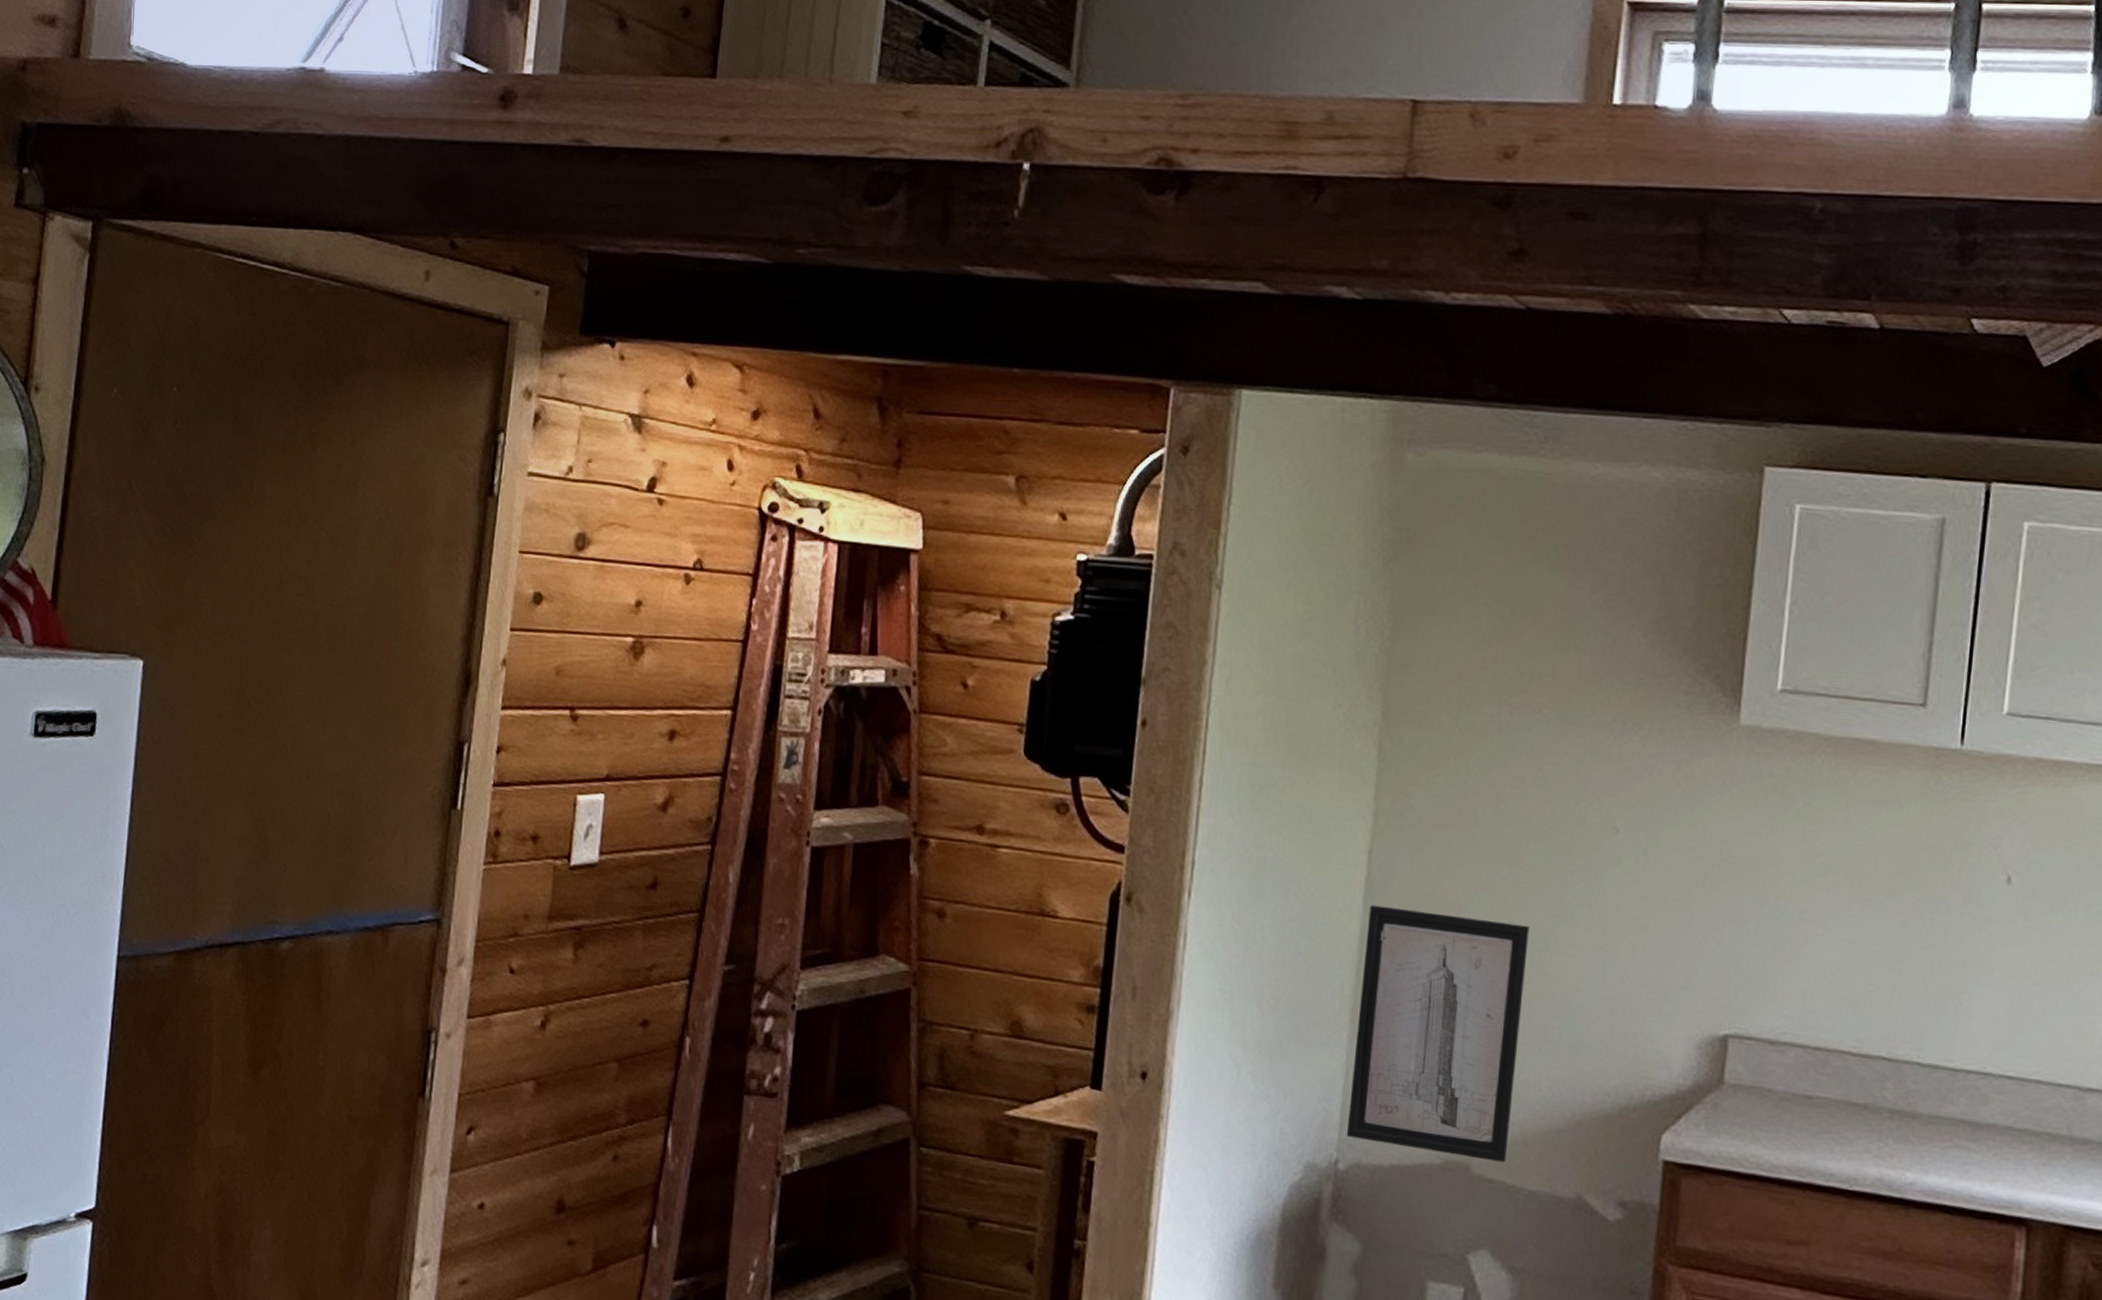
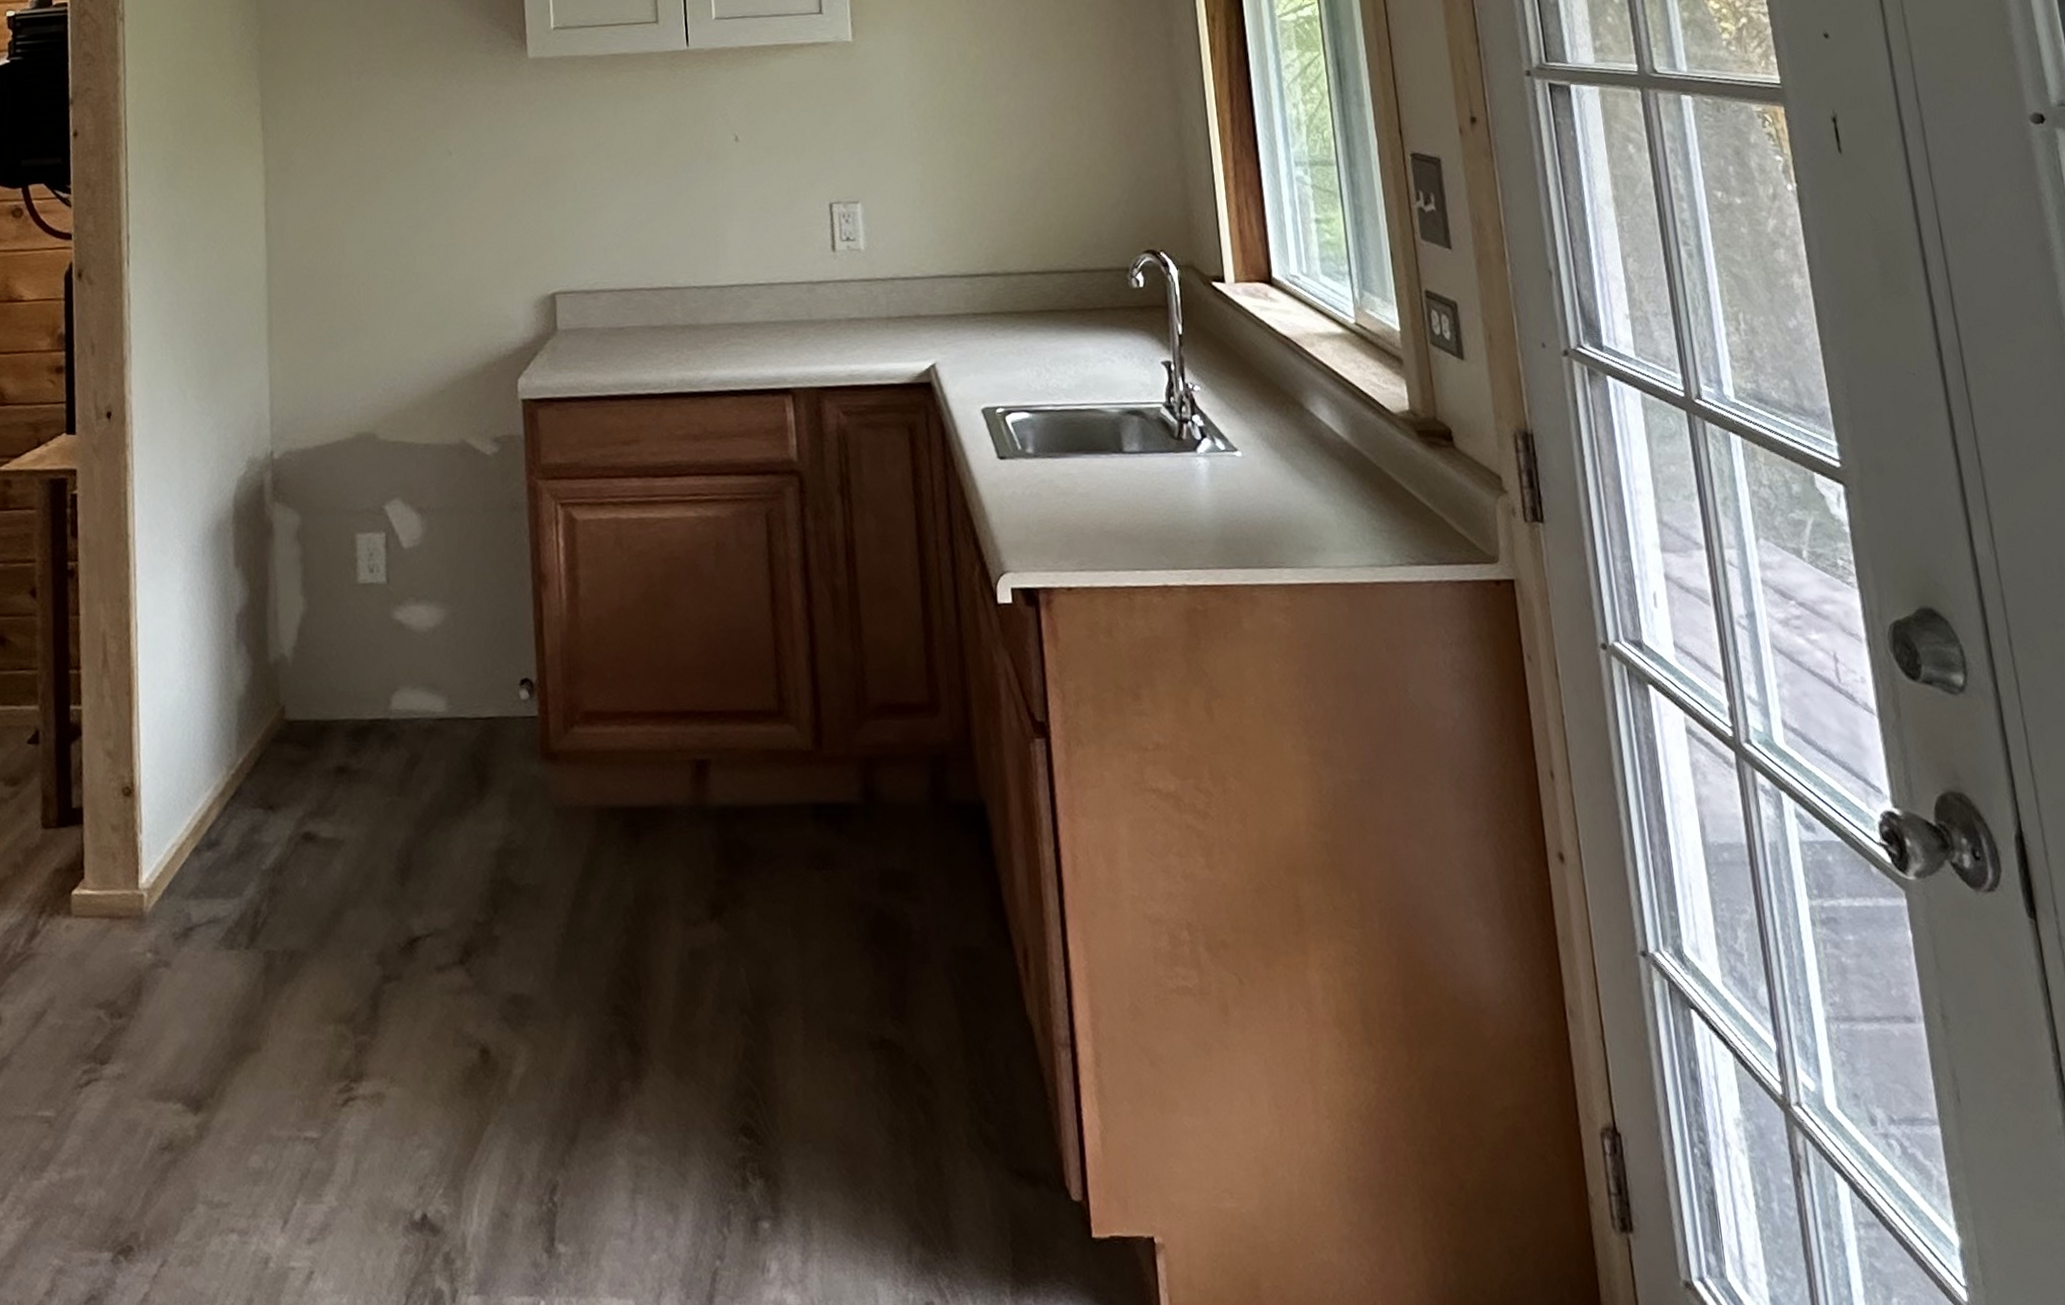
wall art: present [1346,905,1530,1163] -> none [271,237,403,432]

